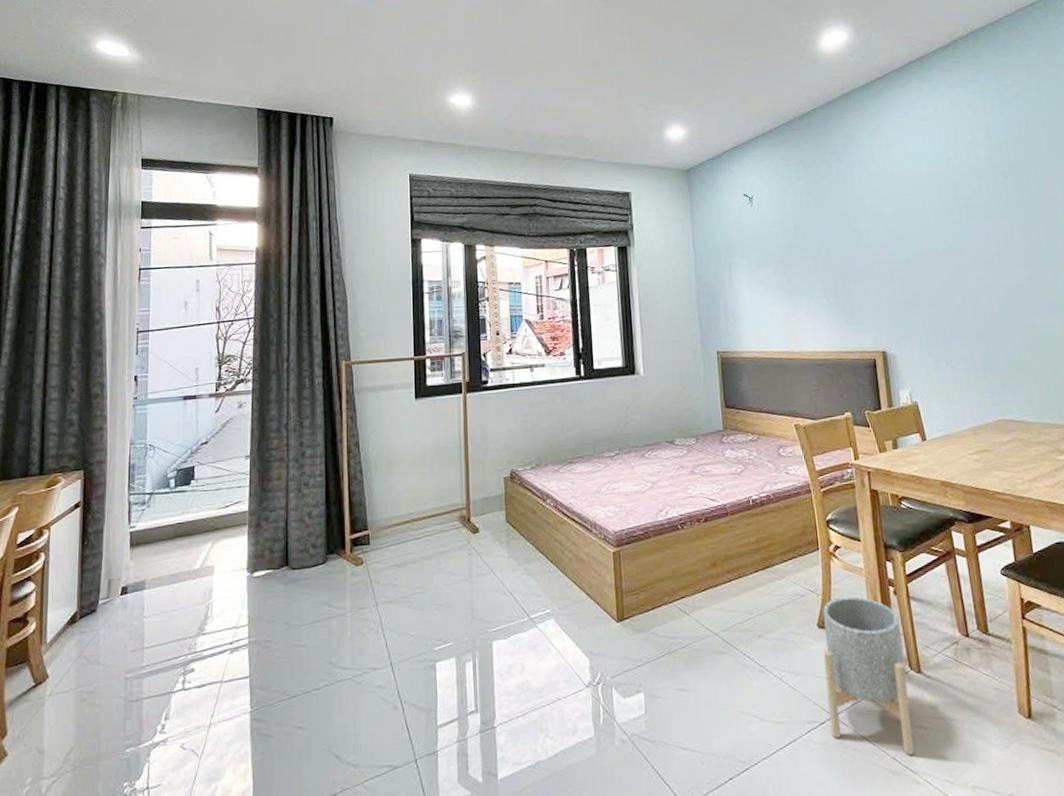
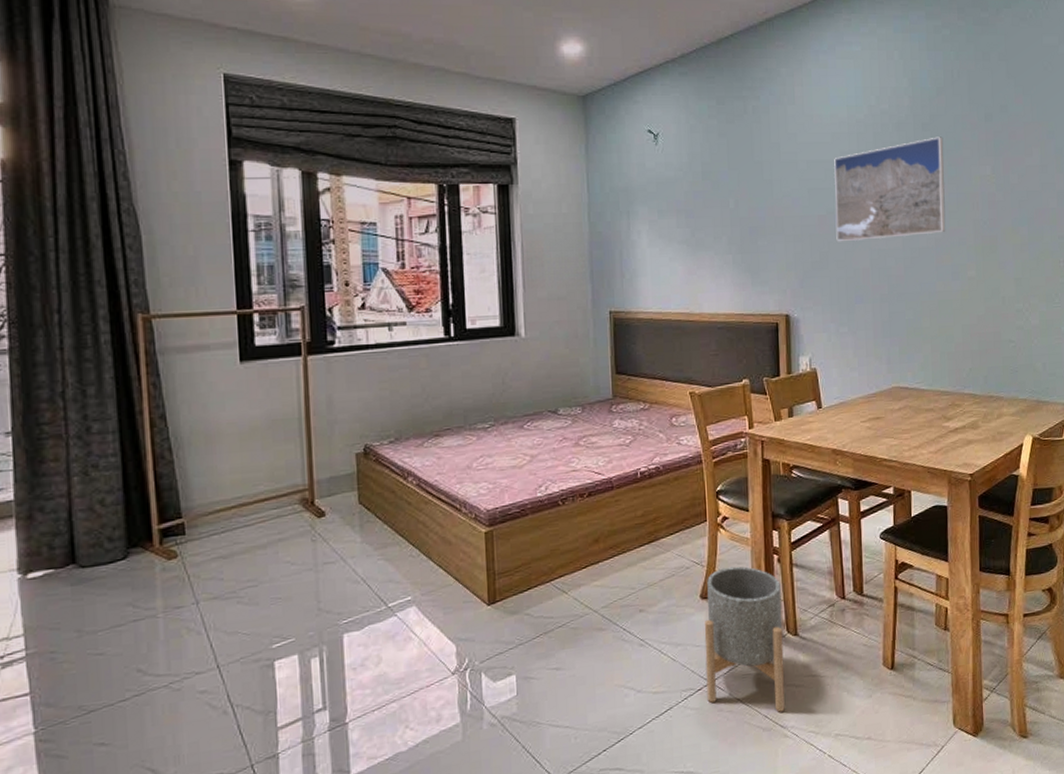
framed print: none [917,181,1037,283] -> present [833,136,946,242]

